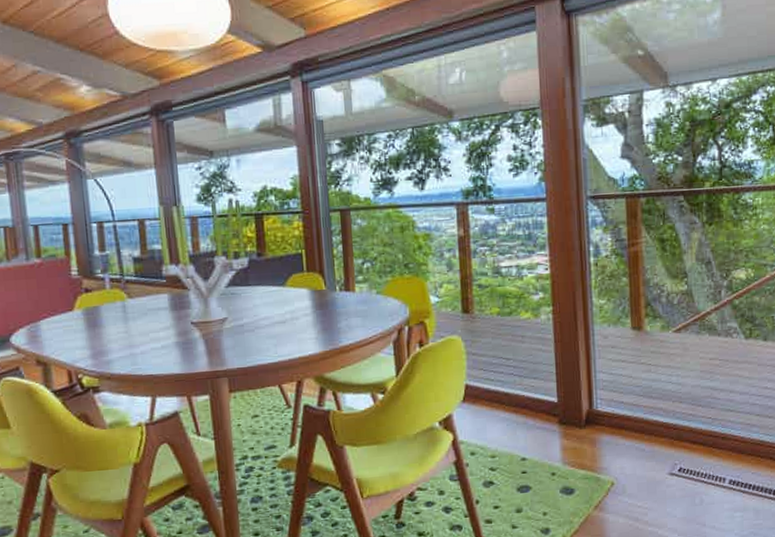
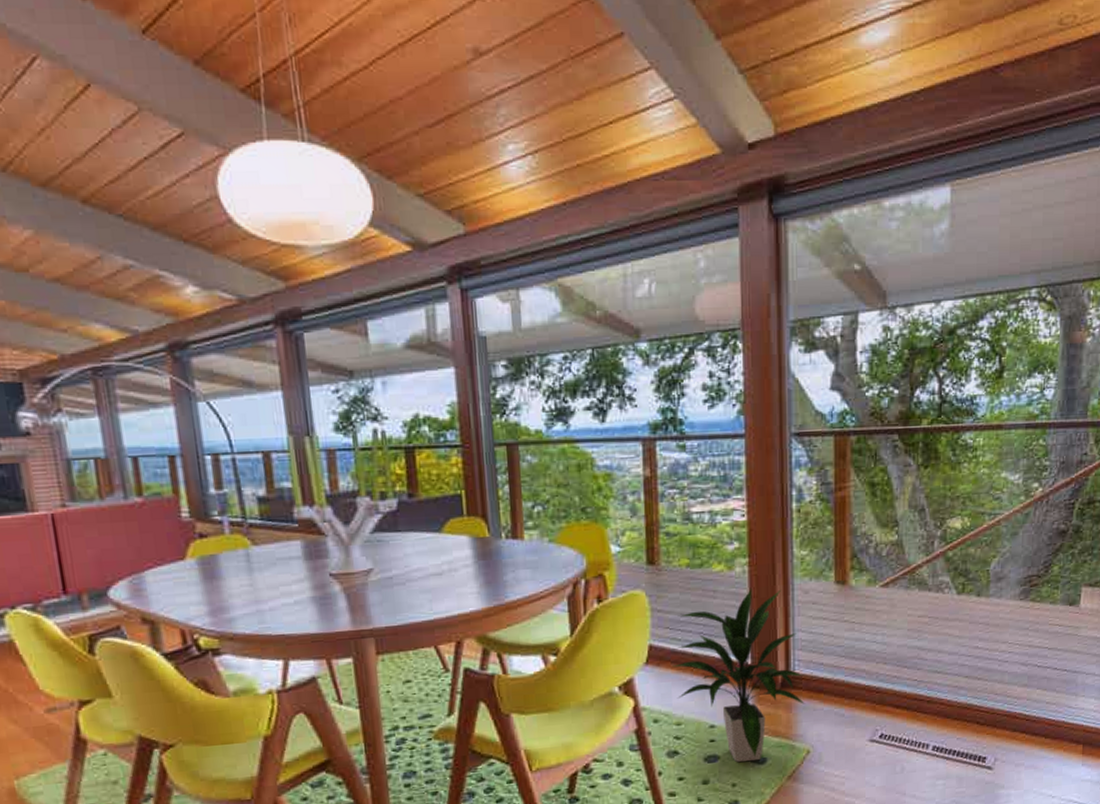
indoor plant: none [486,334,608,492] -> present [672,589,805,762]

